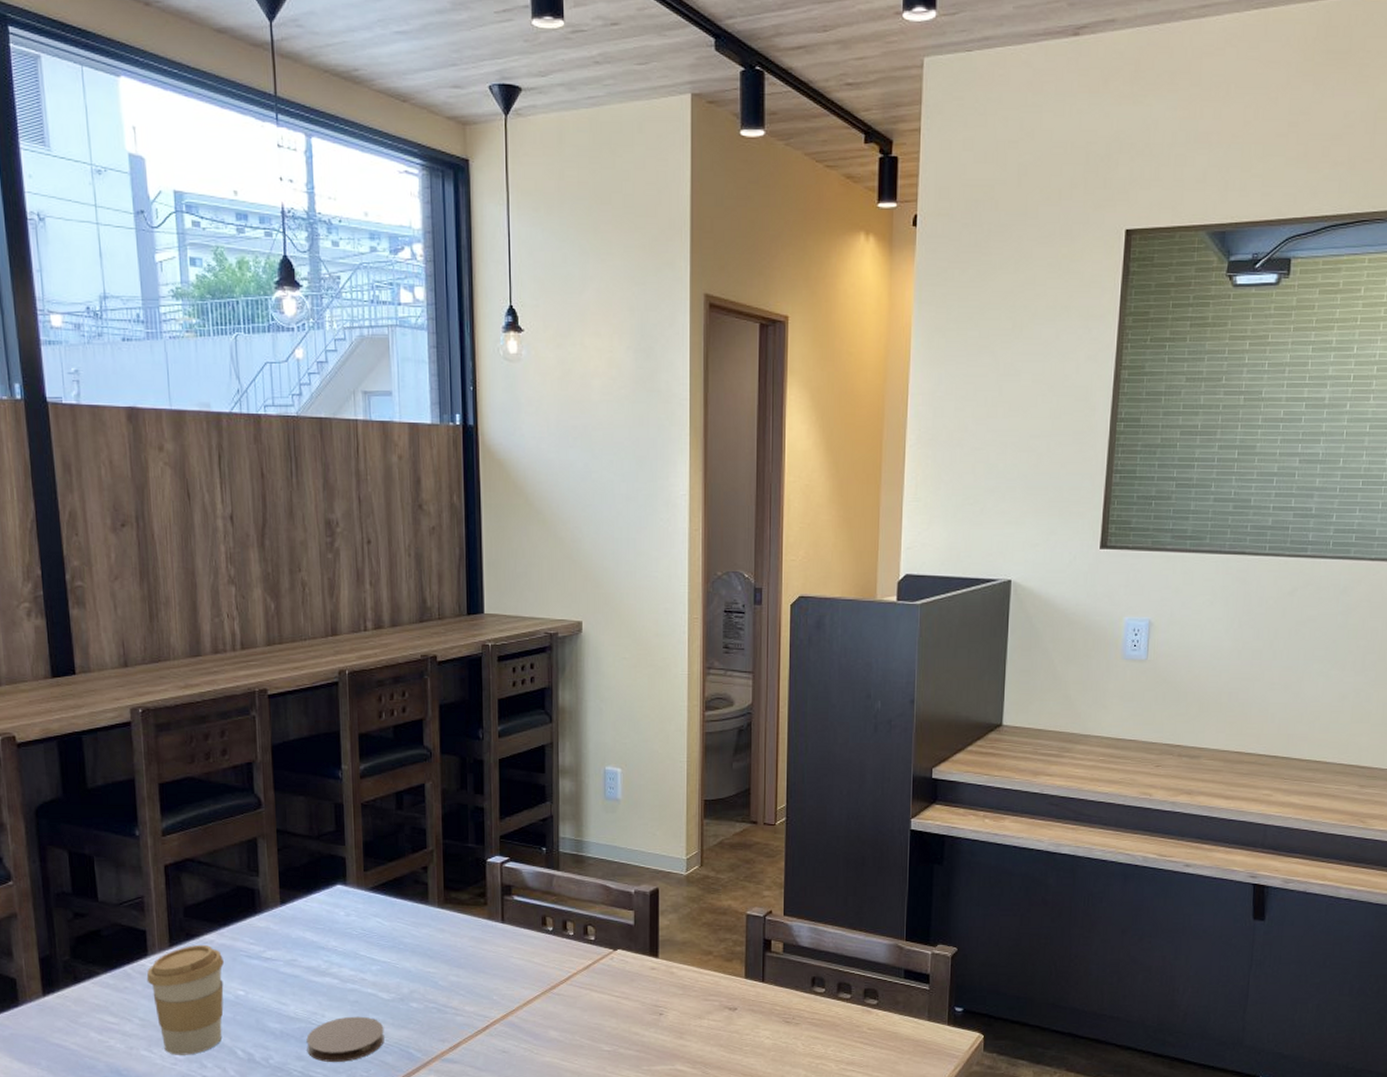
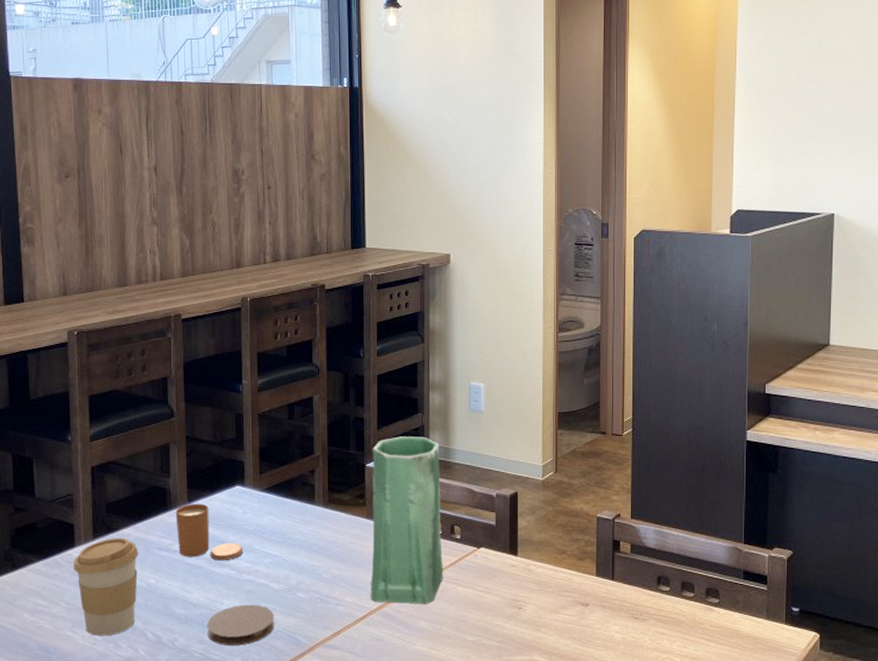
candle: none [266,905,347,969] -> present [175,503,244,561]
vase: none [493,828,576,1013] -> present [370,436,444,605]

